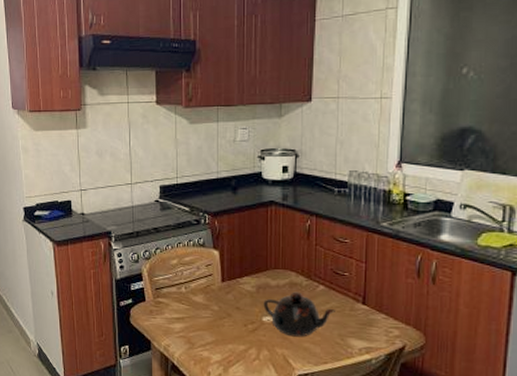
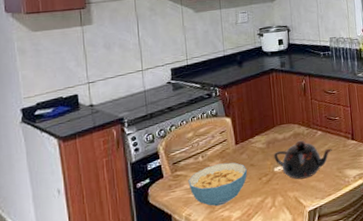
cereal bowl: none [169,299,233,344] -> present [188,162,248,207]

